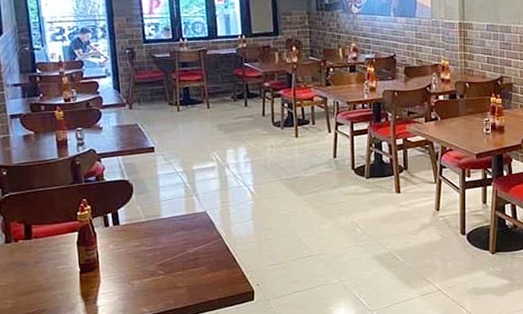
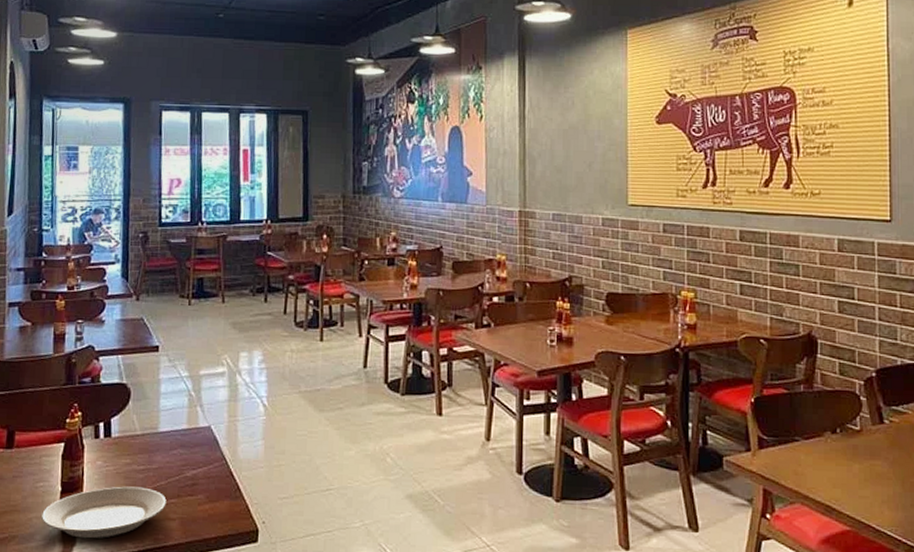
plate: none [65,264,174,308] -> present [41,486,167,539]

